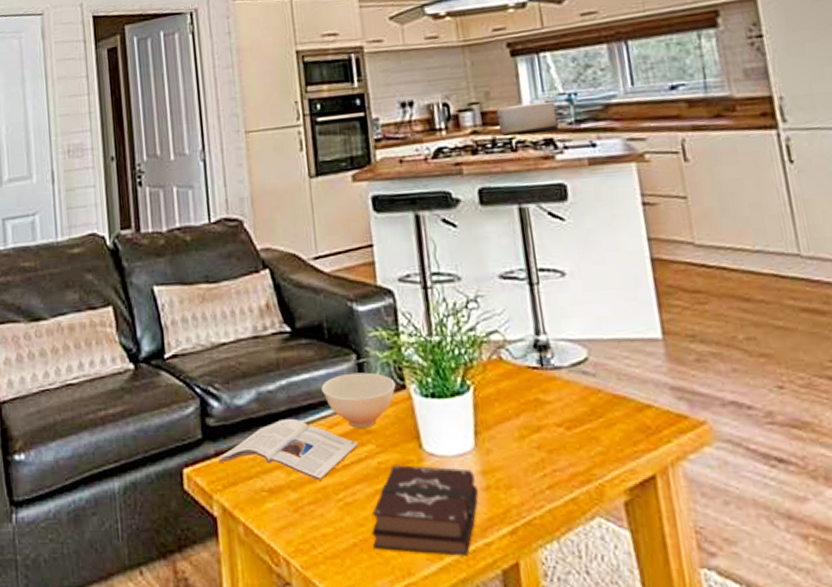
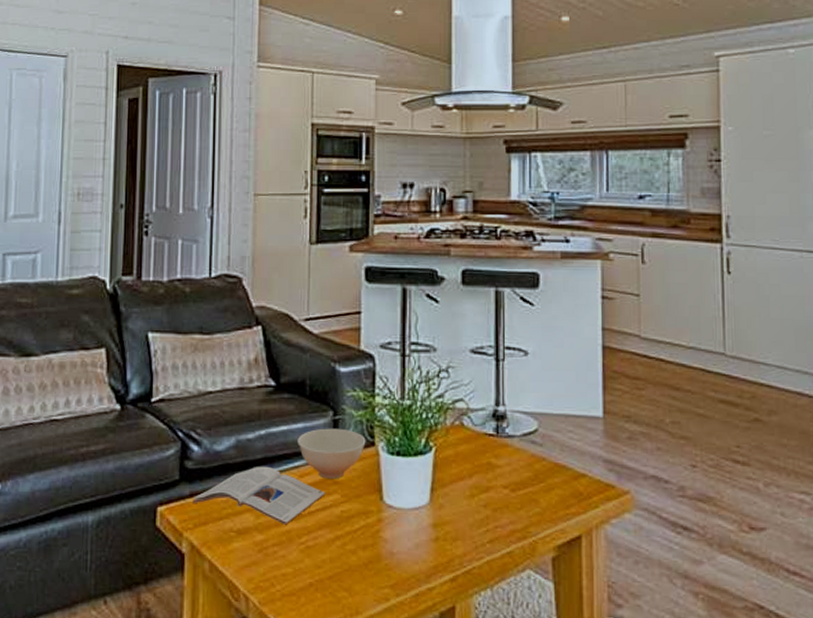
hardback book: present [372,465,479,556] -> none [328,514,429,599]
toaster: present [495,101,559,136] -> none [485,197,539,224]

